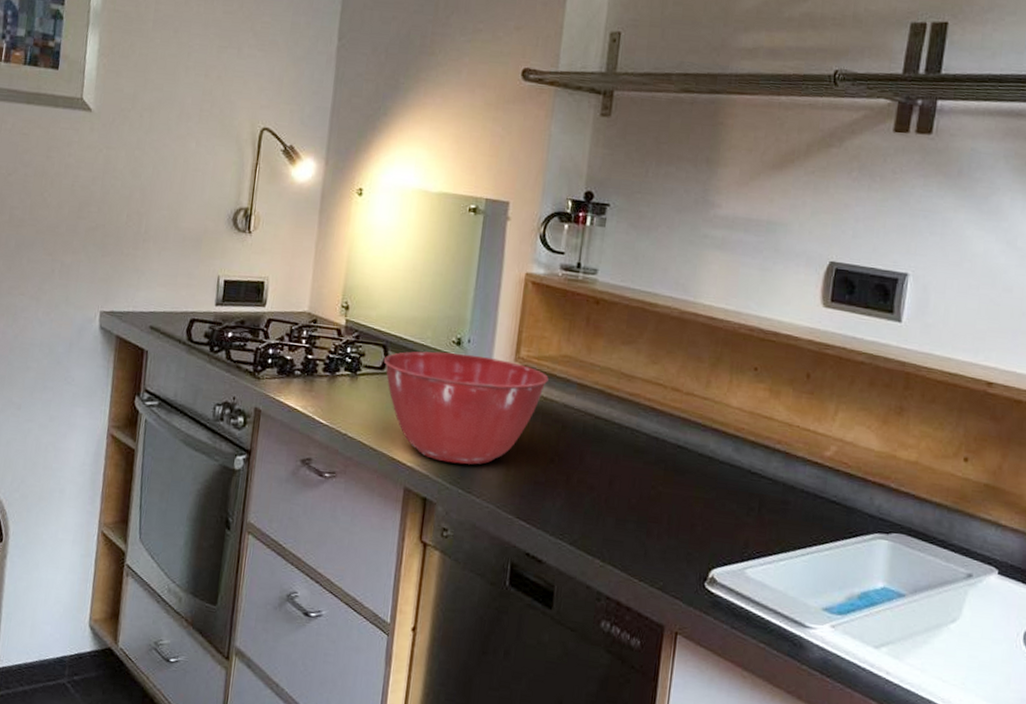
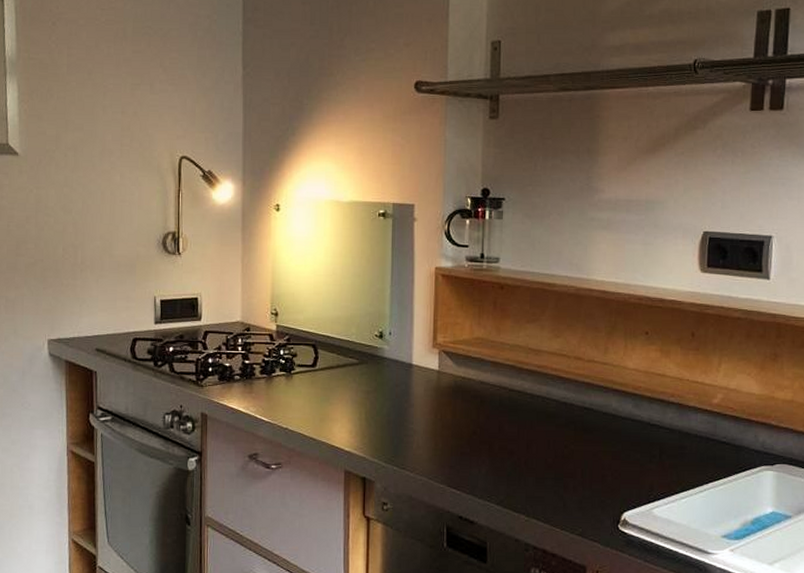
mixing bowl: present [383,351,549,465] -> none [314,345,465,444]

